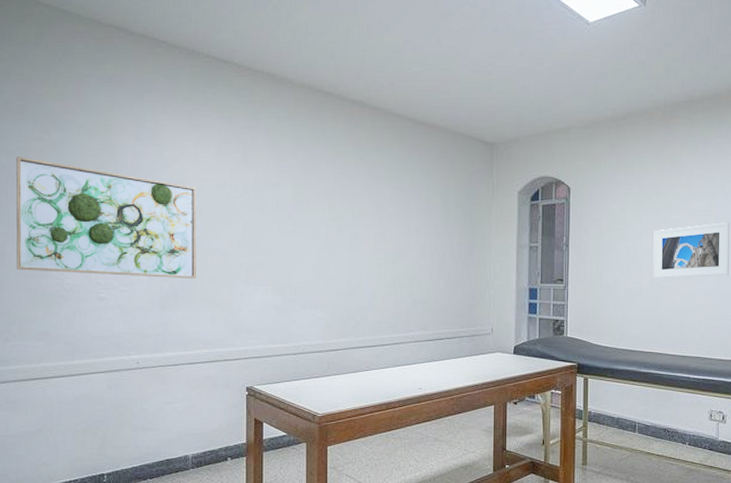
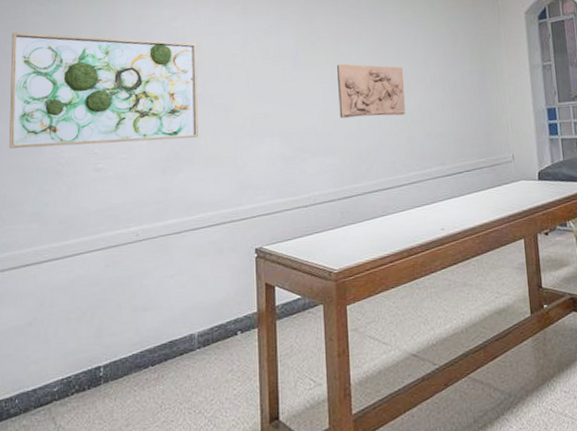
relief panel: none [331,223,396,279] -> present [337,63,406,118]

